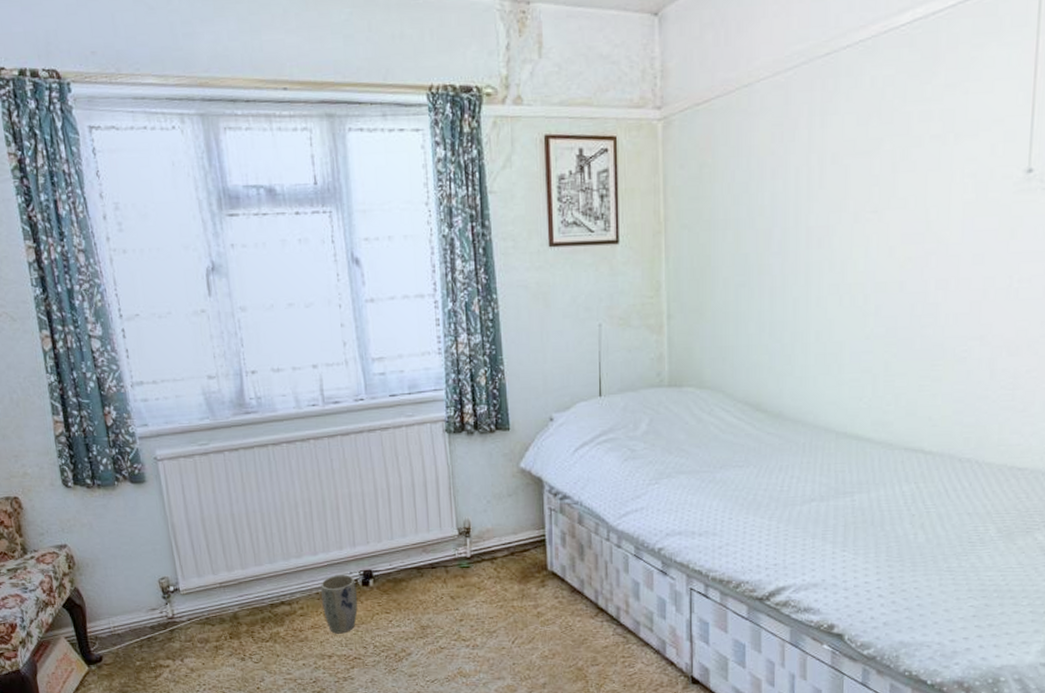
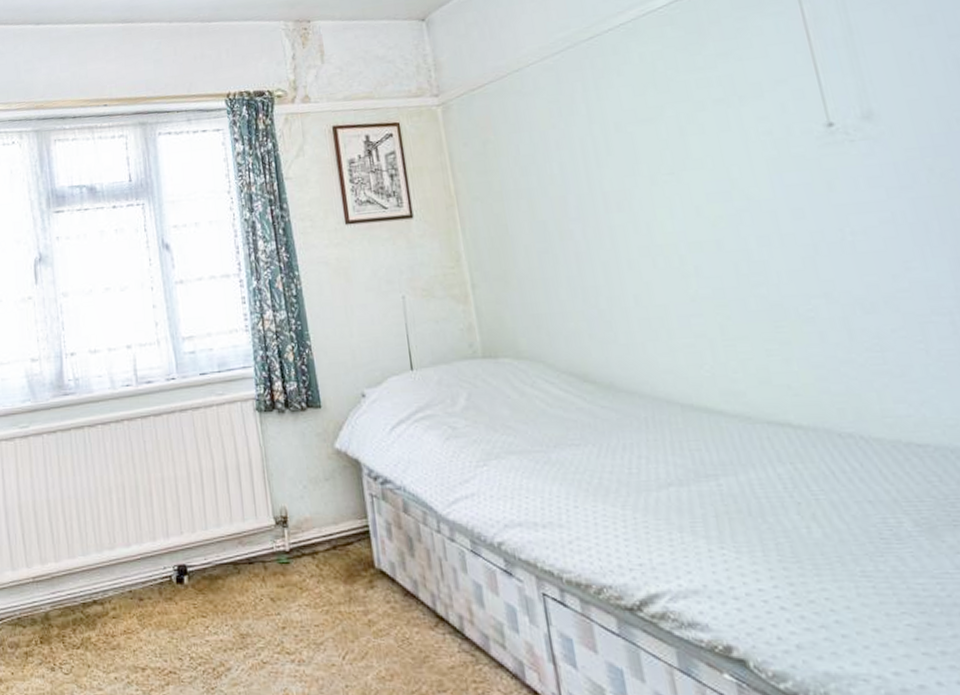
plant pot: present [321,574,358,634] -> none [134,570,172,641]

